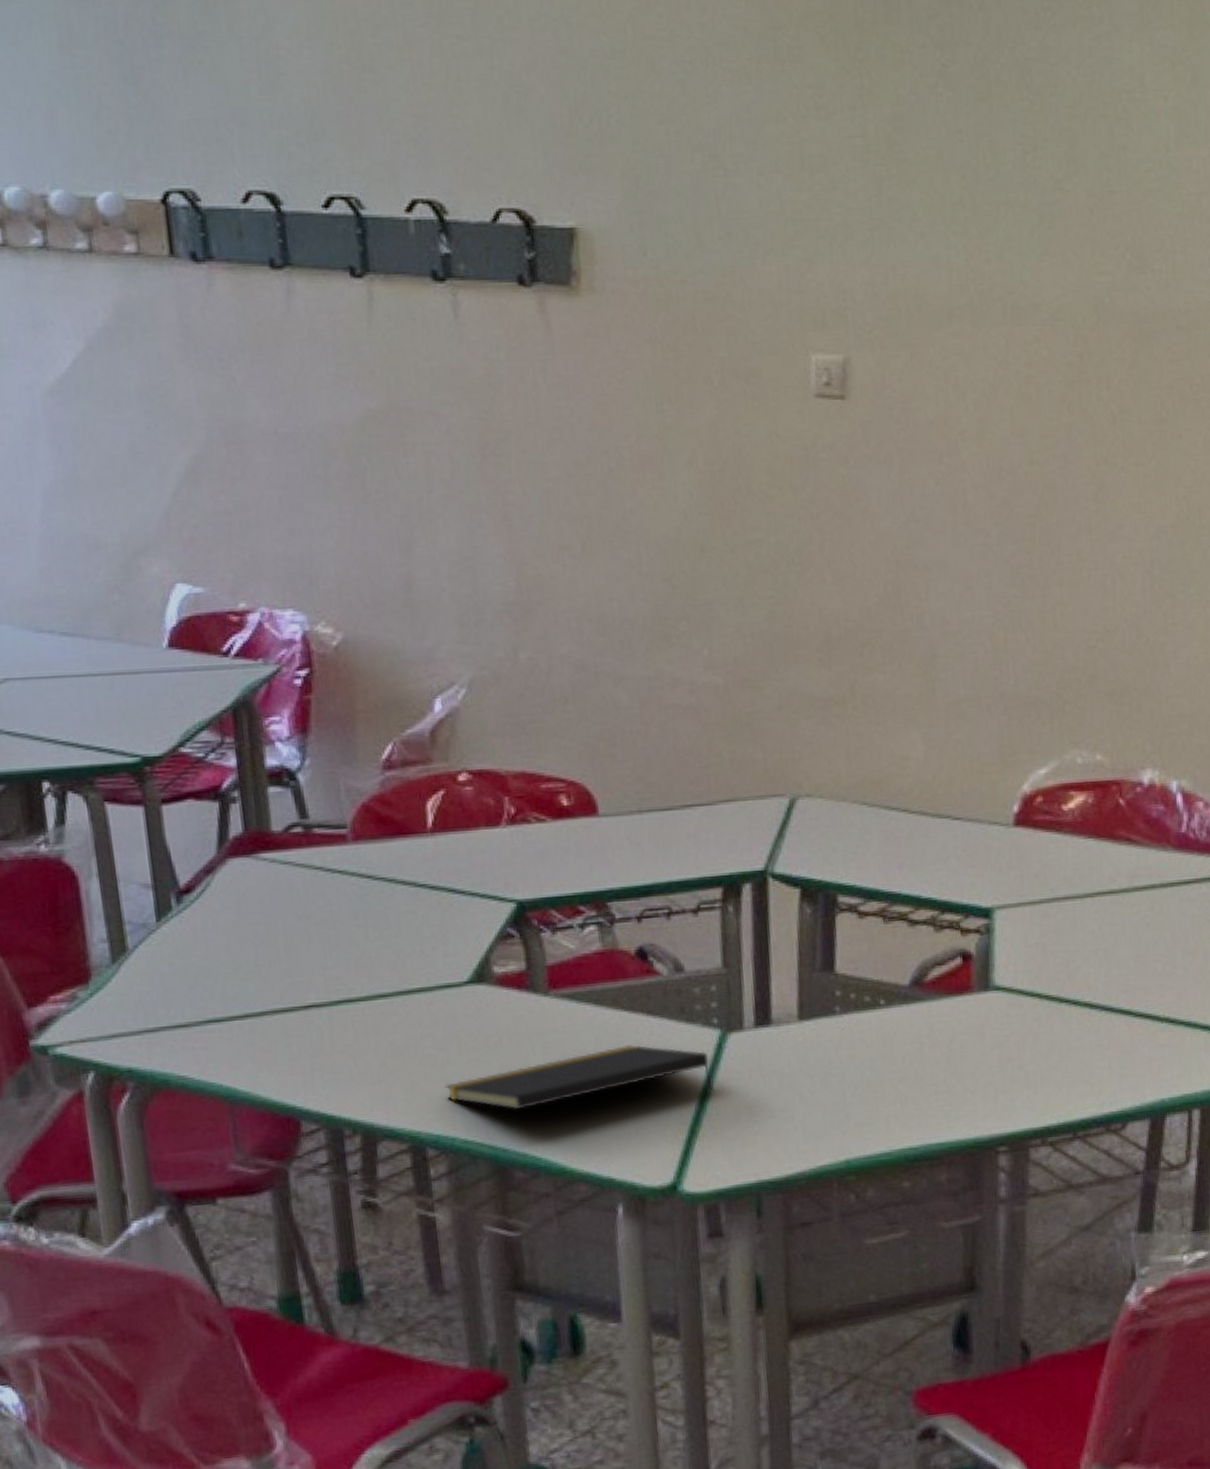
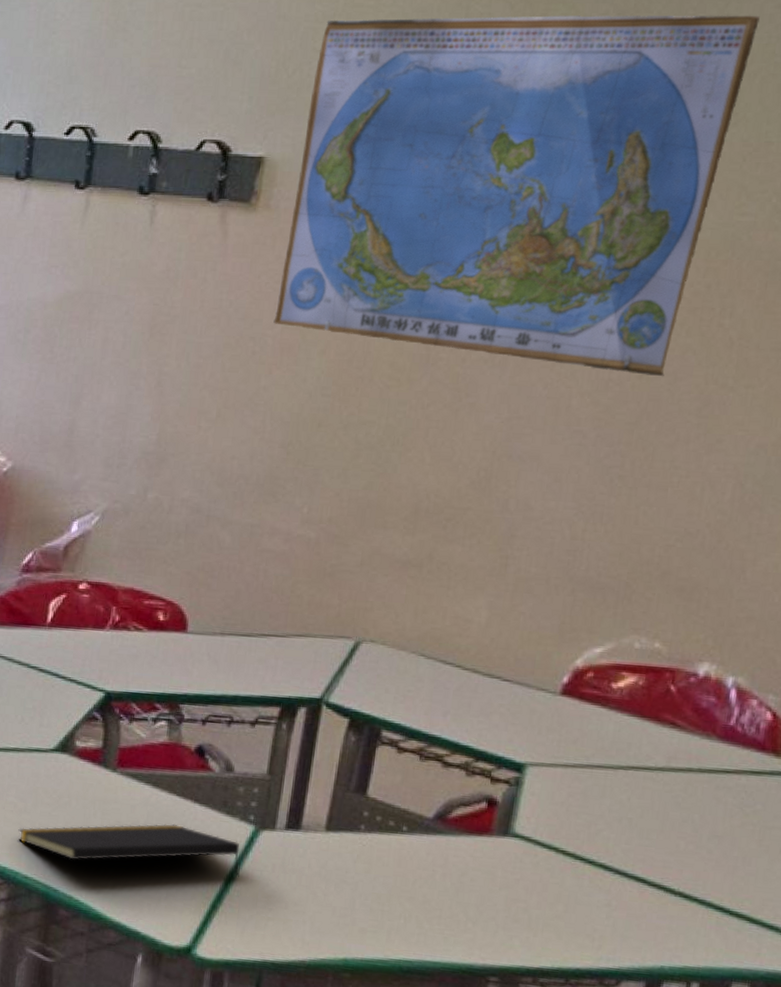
world map: none [616,48,1080,461] -> present [273,15,760,377]

